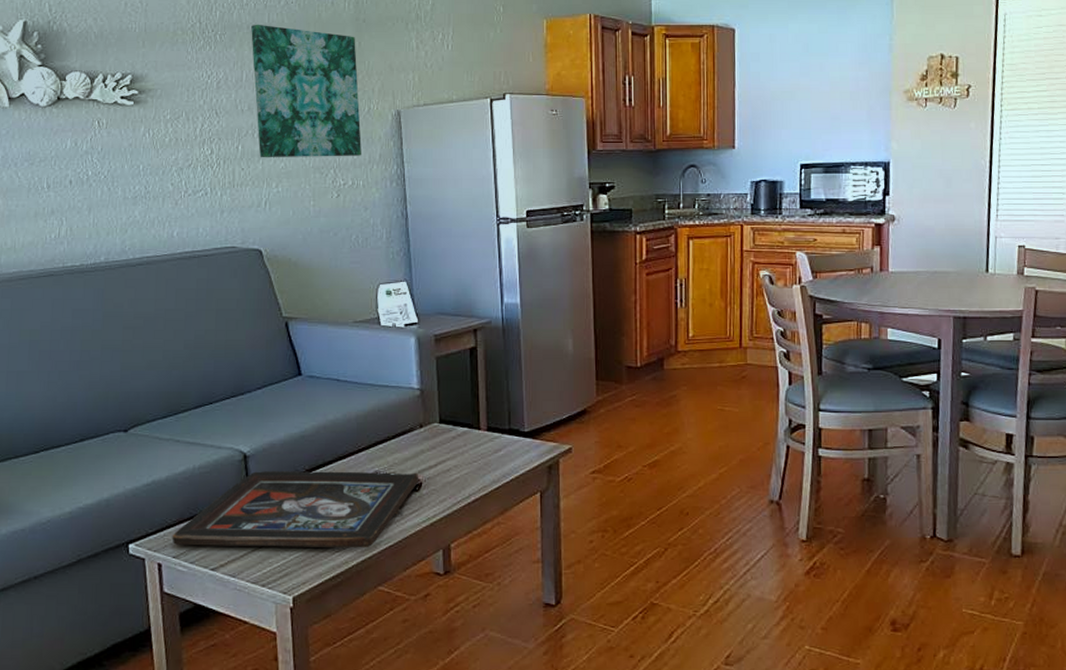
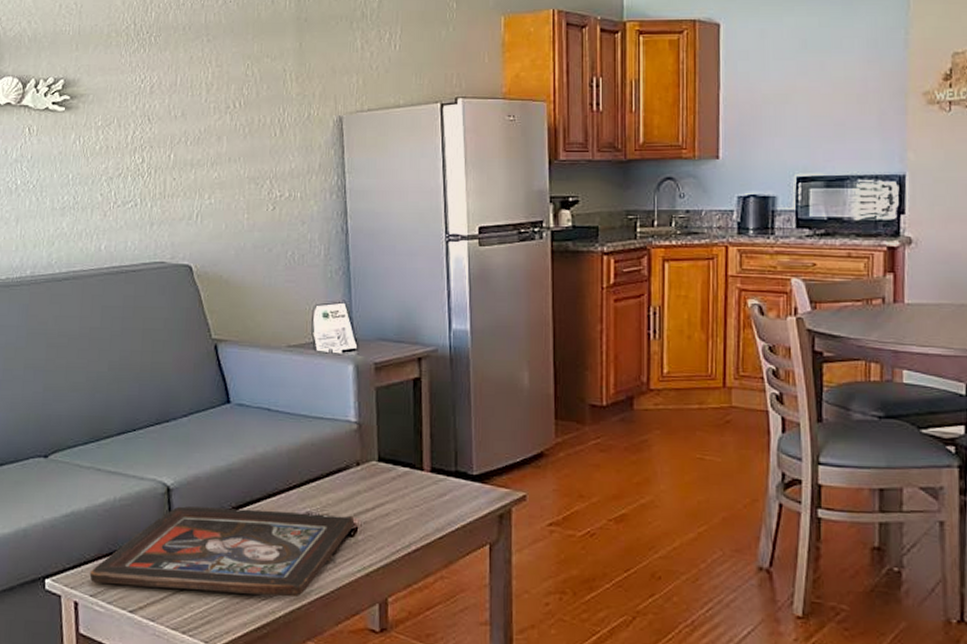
wall art: present [251,24,362,158] -> none [187,25,300,168]

